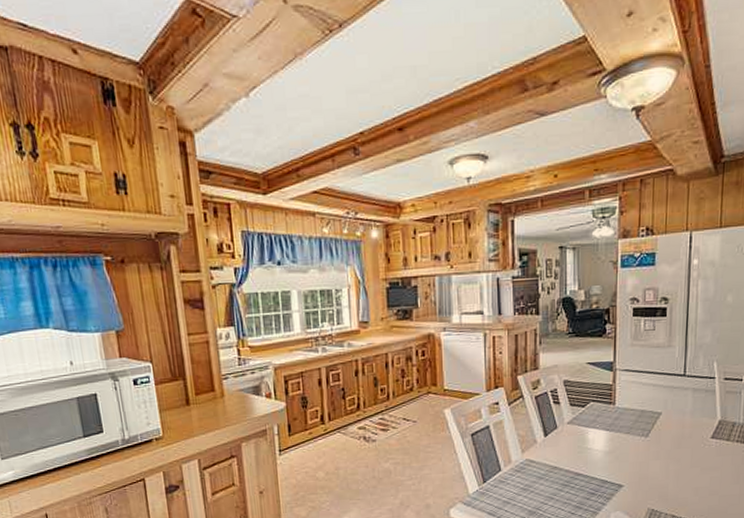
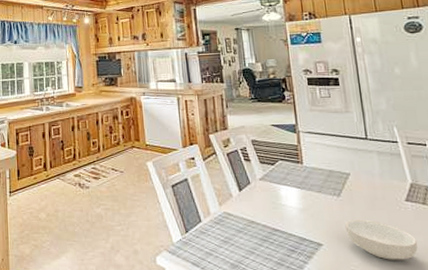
cereal bowl: none [648,458,714,496] -> present [345,219,418,260]

